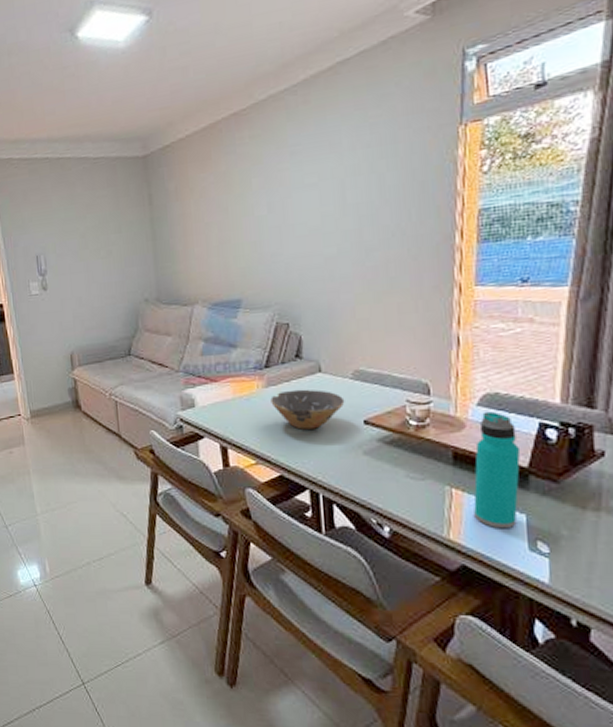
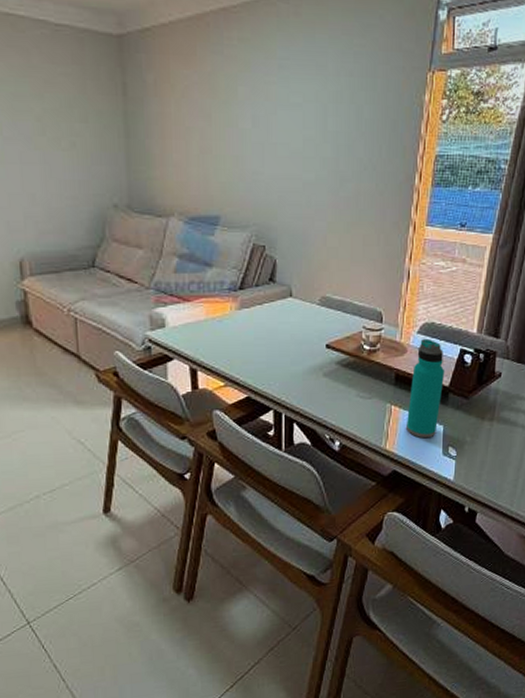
bowl: present [270,389,345,430] -> none [243,313,311,352]

